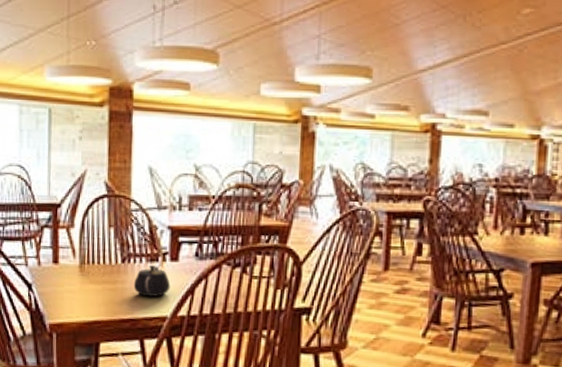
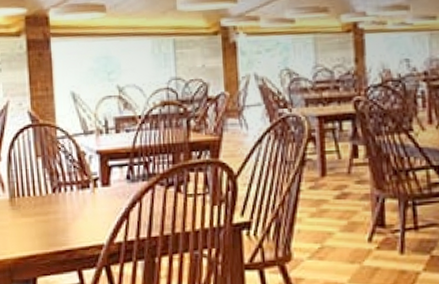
teapot: present [133,265,171,297] -> none [66,193,104,226]

